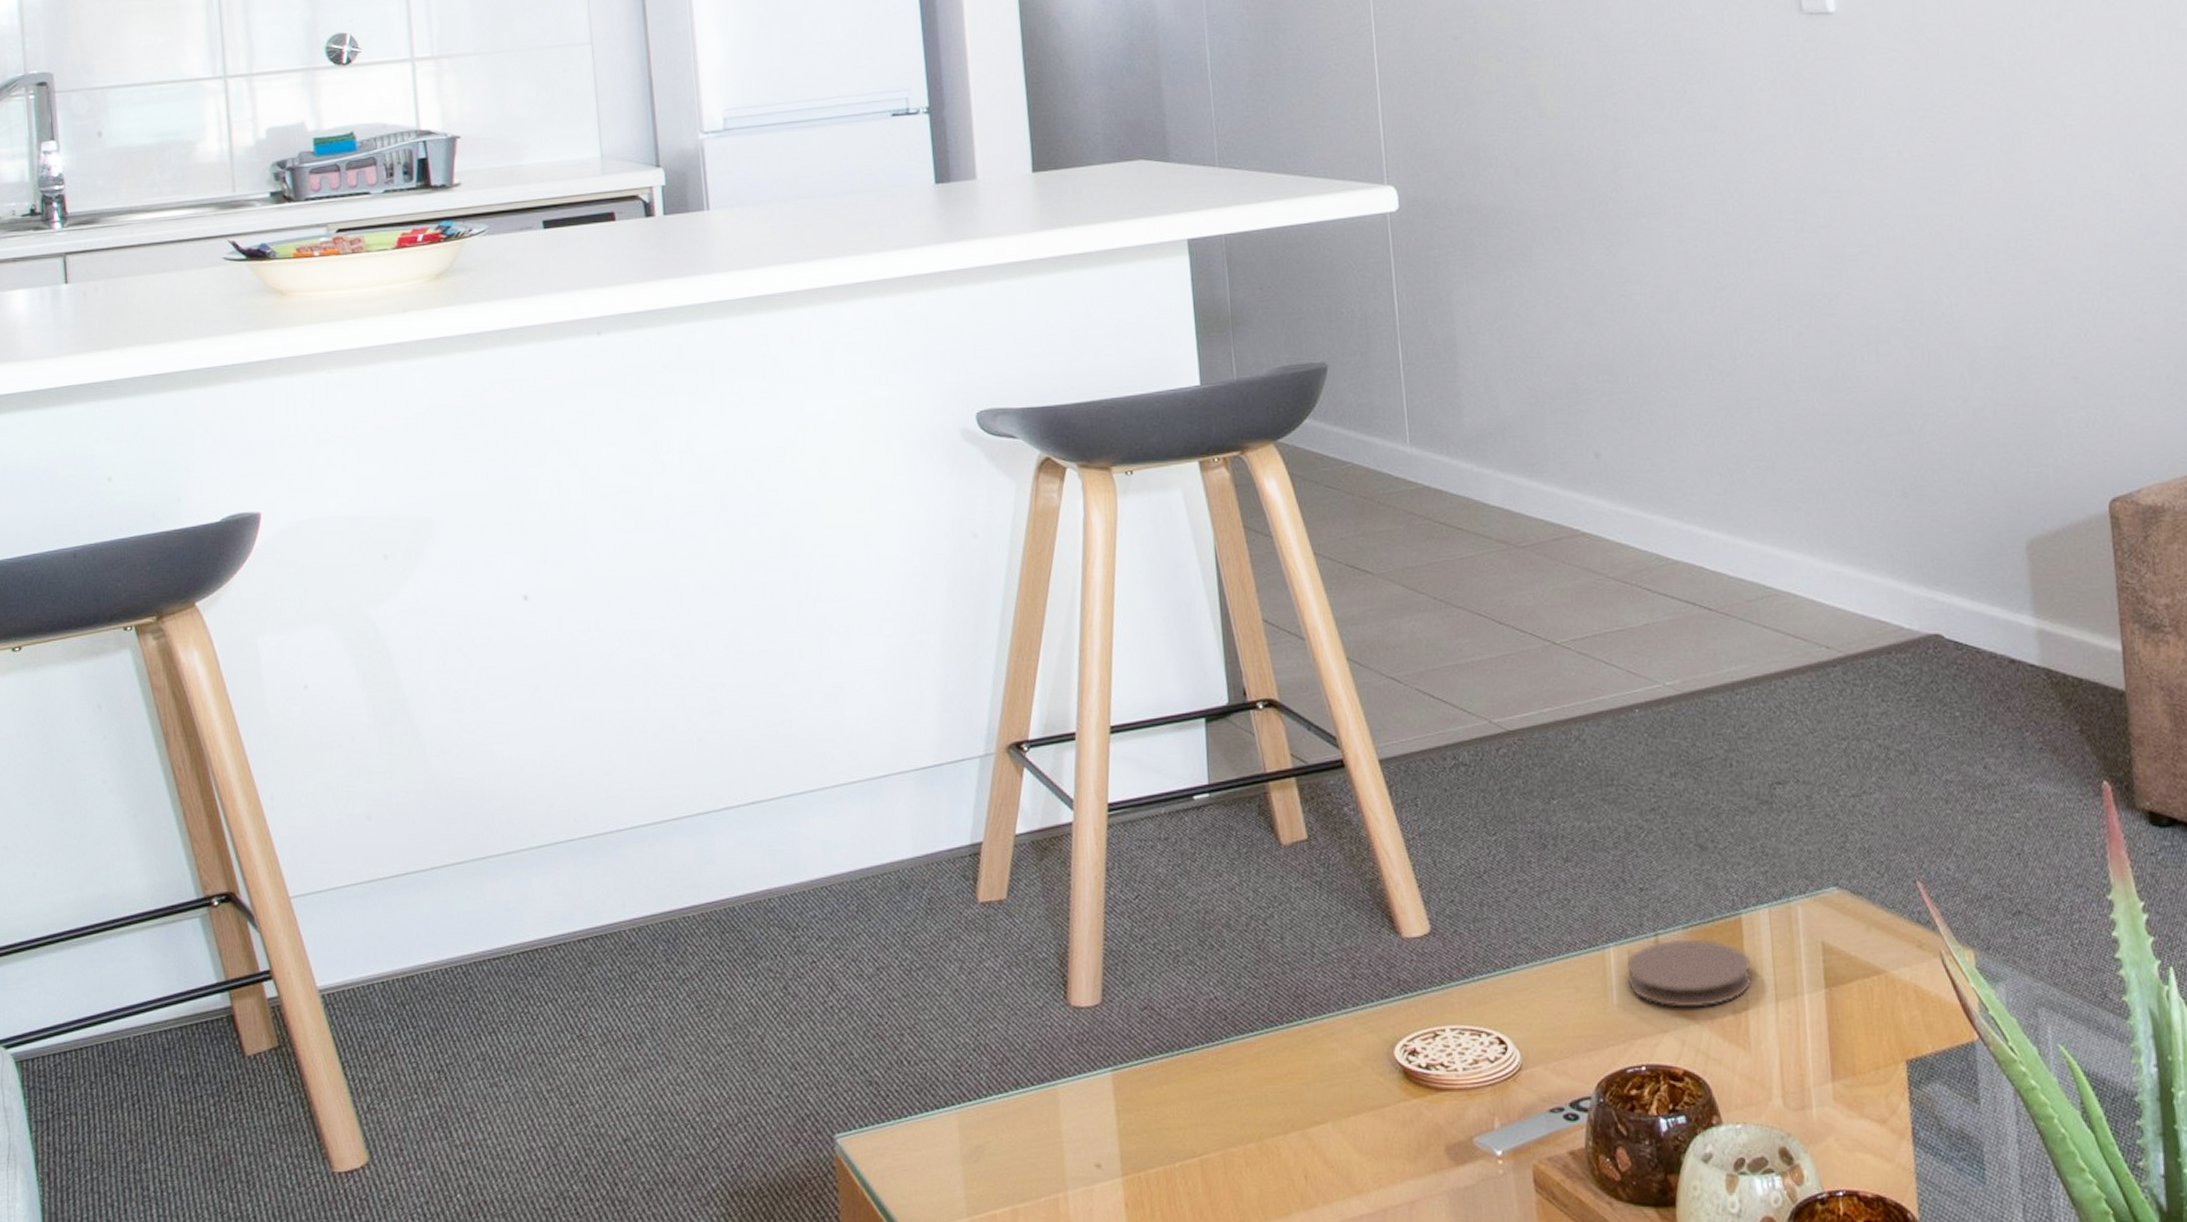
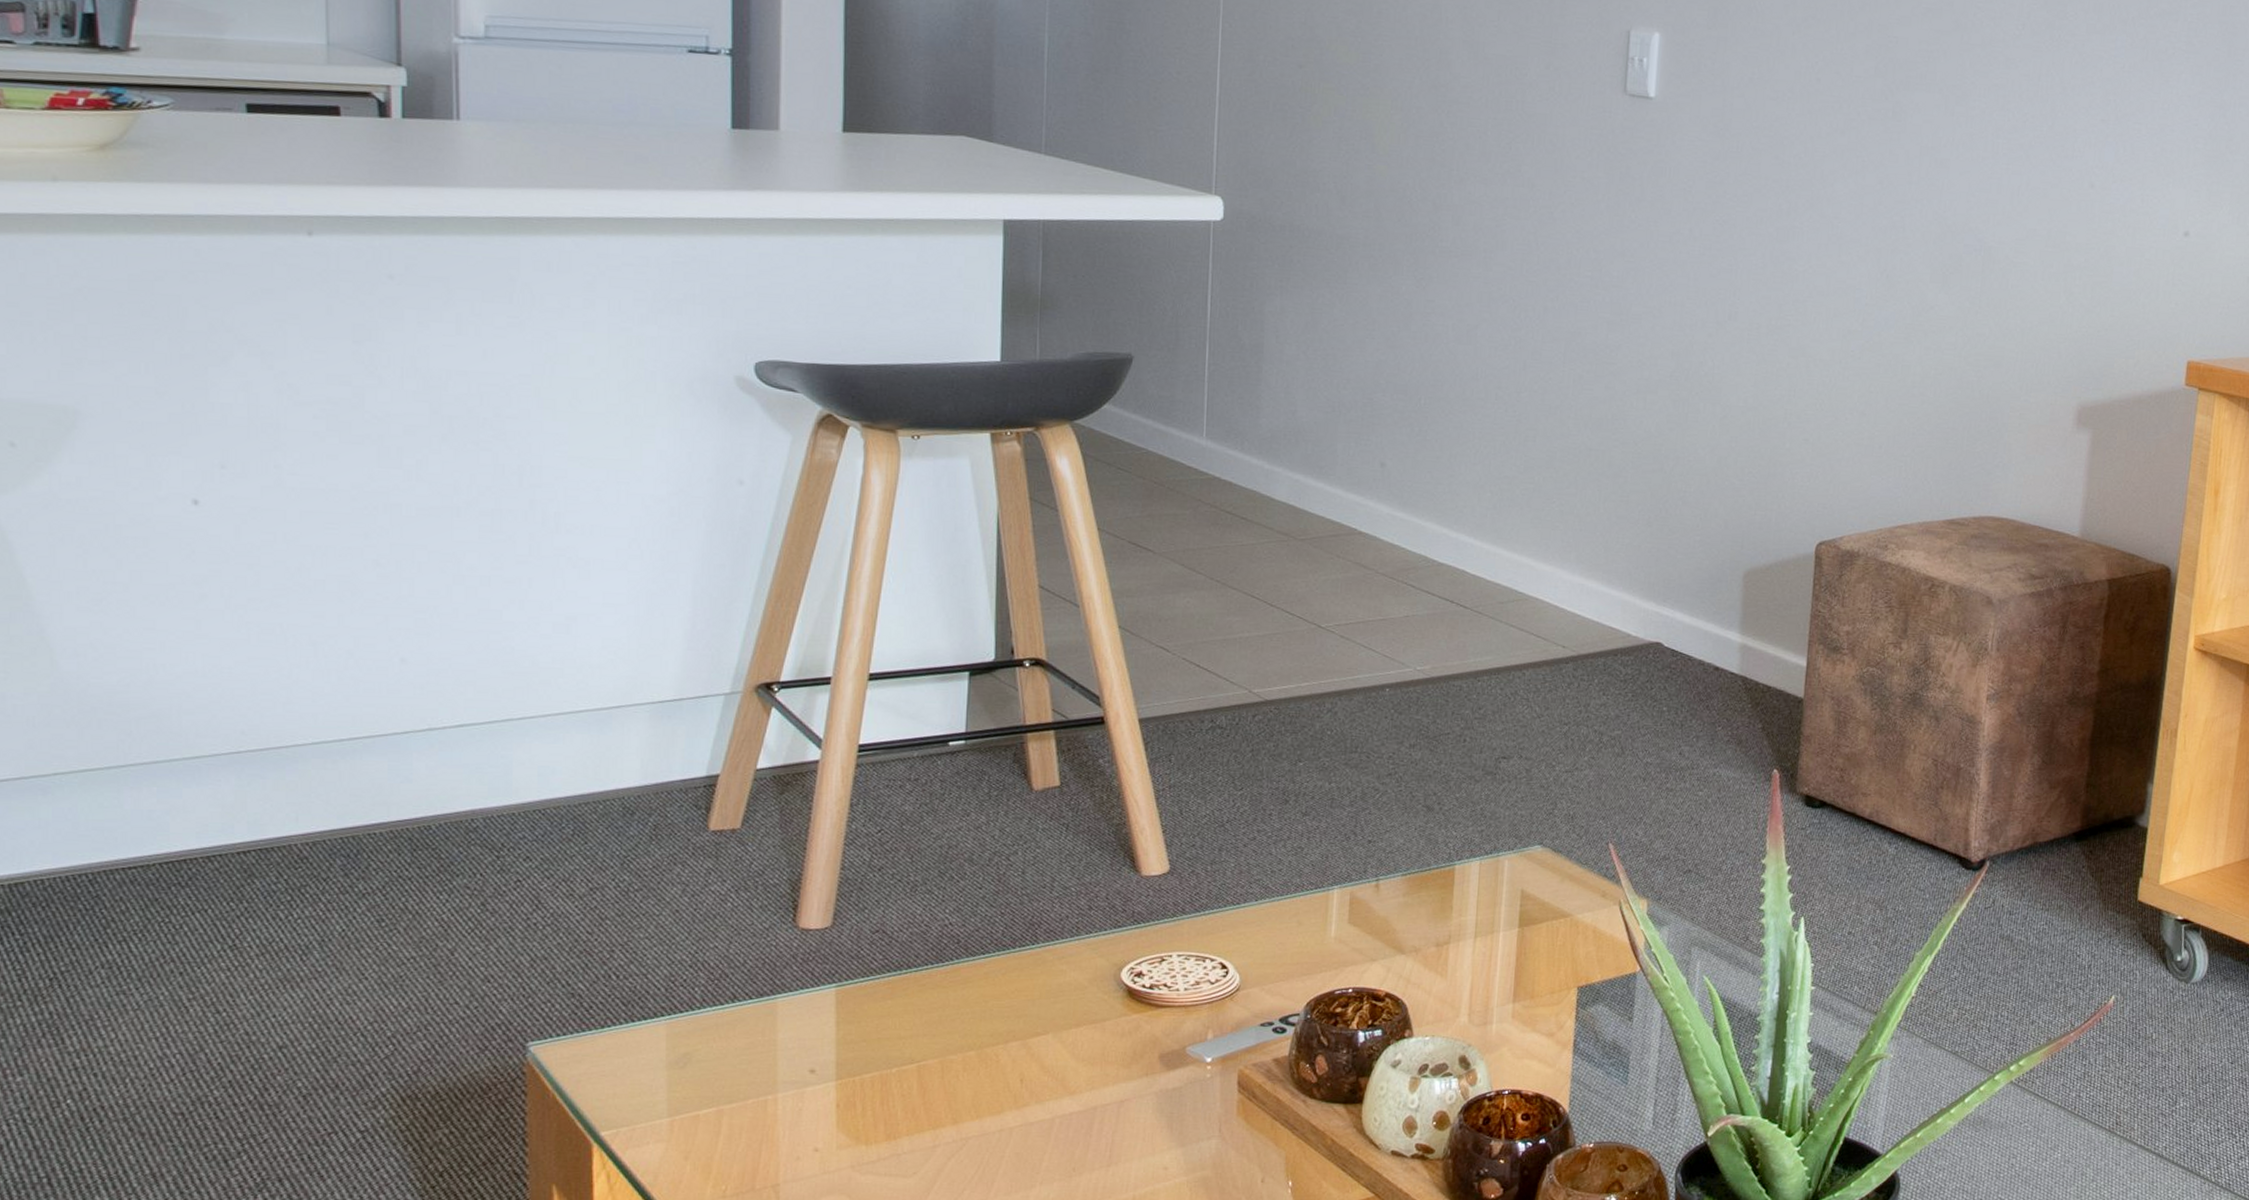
coaster: present [1626,939,1753,1007] -> none [1345,884,1458,941]

